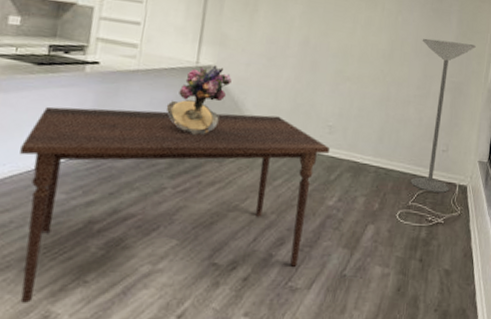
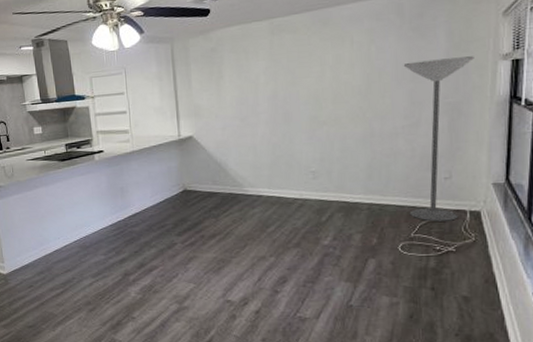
dining table: present [20,106,331,303] -> none [66,170,317,333]
bouquet: present [166,65,232,135] -> none [162,135,212,198]

